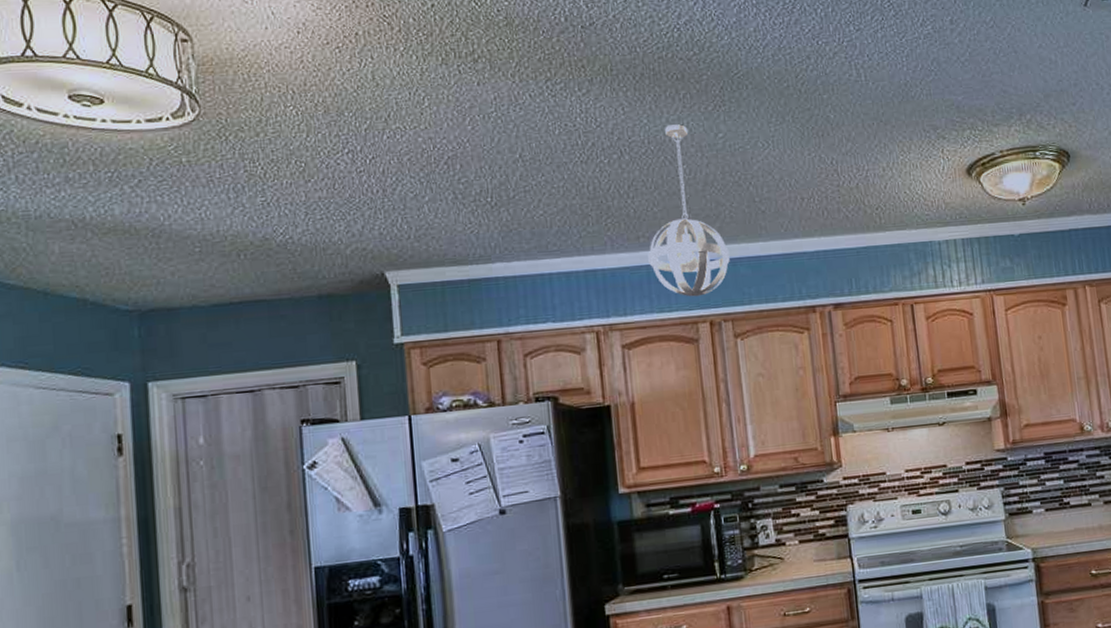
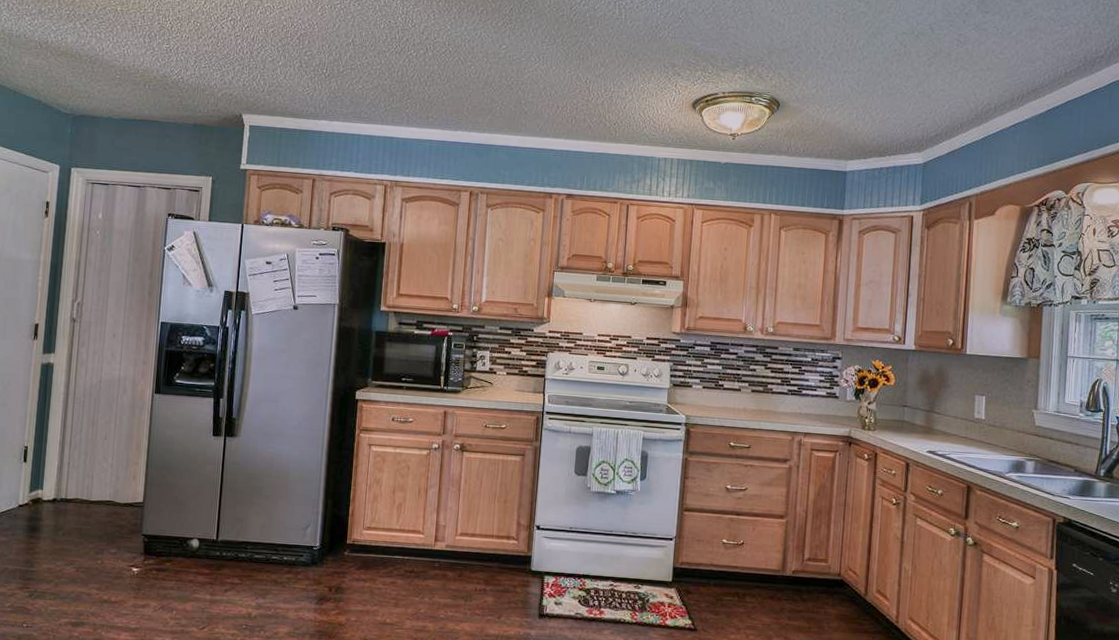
pendant light: present [648,124,730,297] -> none [432,33,494,171]

